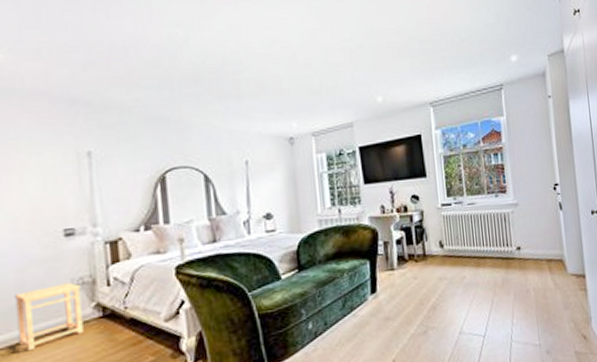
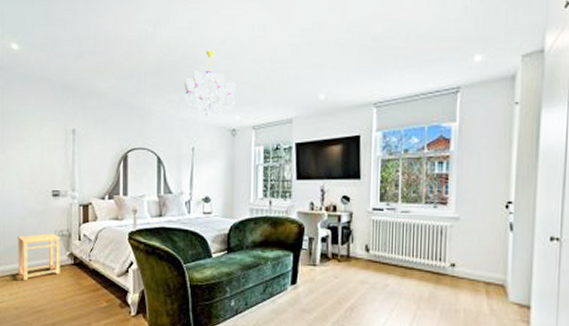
chandelier: none [228,55,290,127] -> present [184,50,236,117]

